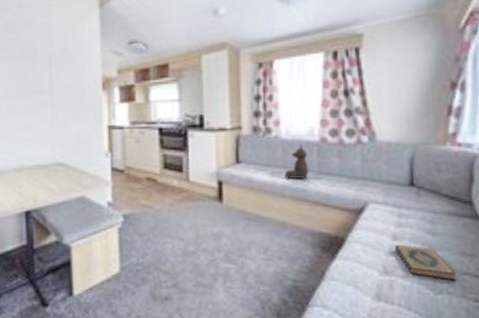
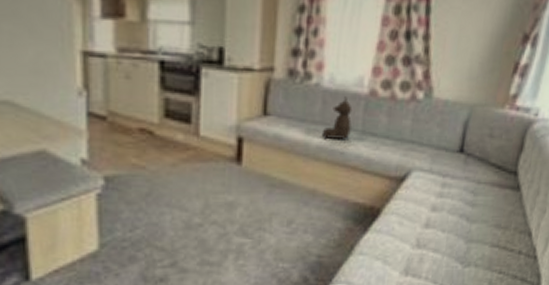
hardback book: present [395,244,456,281] -> none [432,216,487,253]

